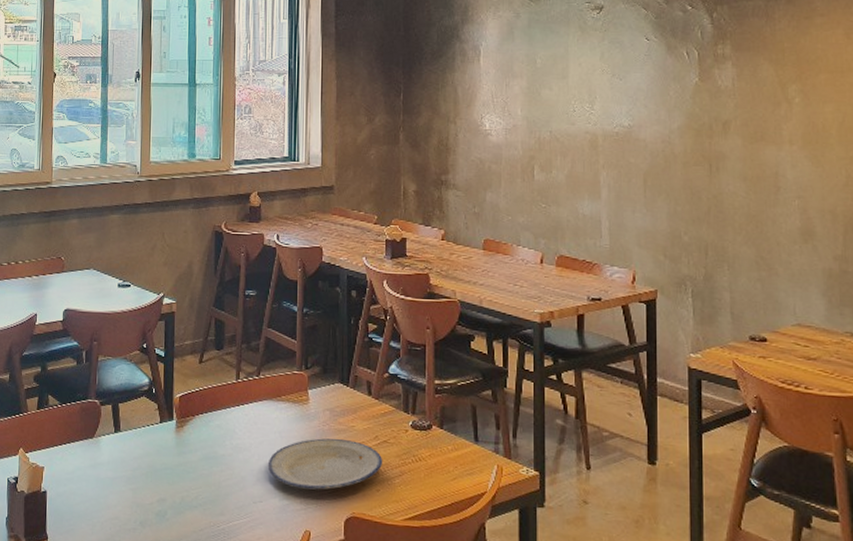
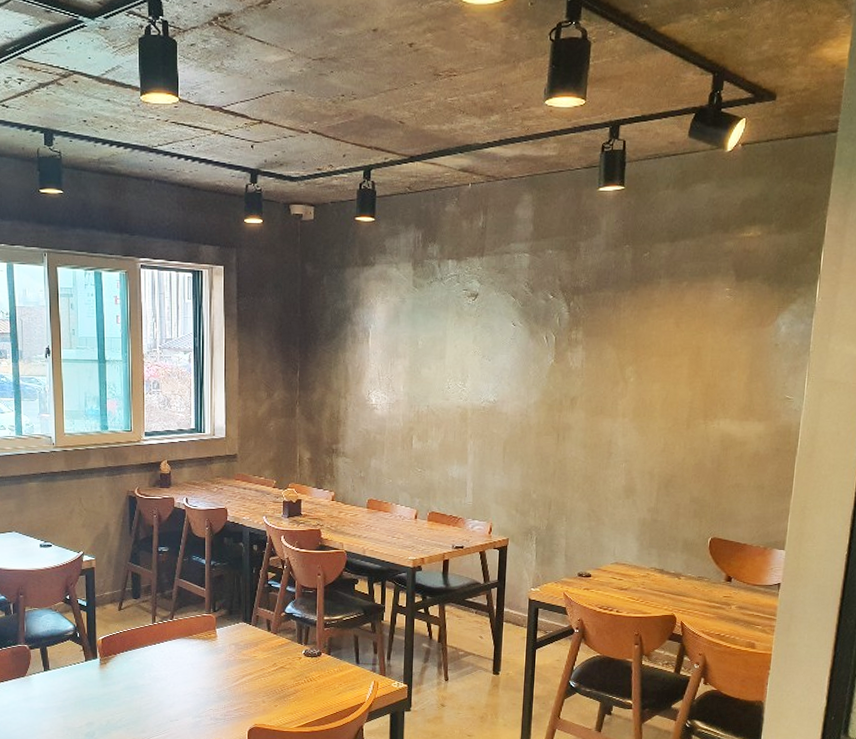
plate: present [267,438,383,490] -> none [182,666,280,708]

